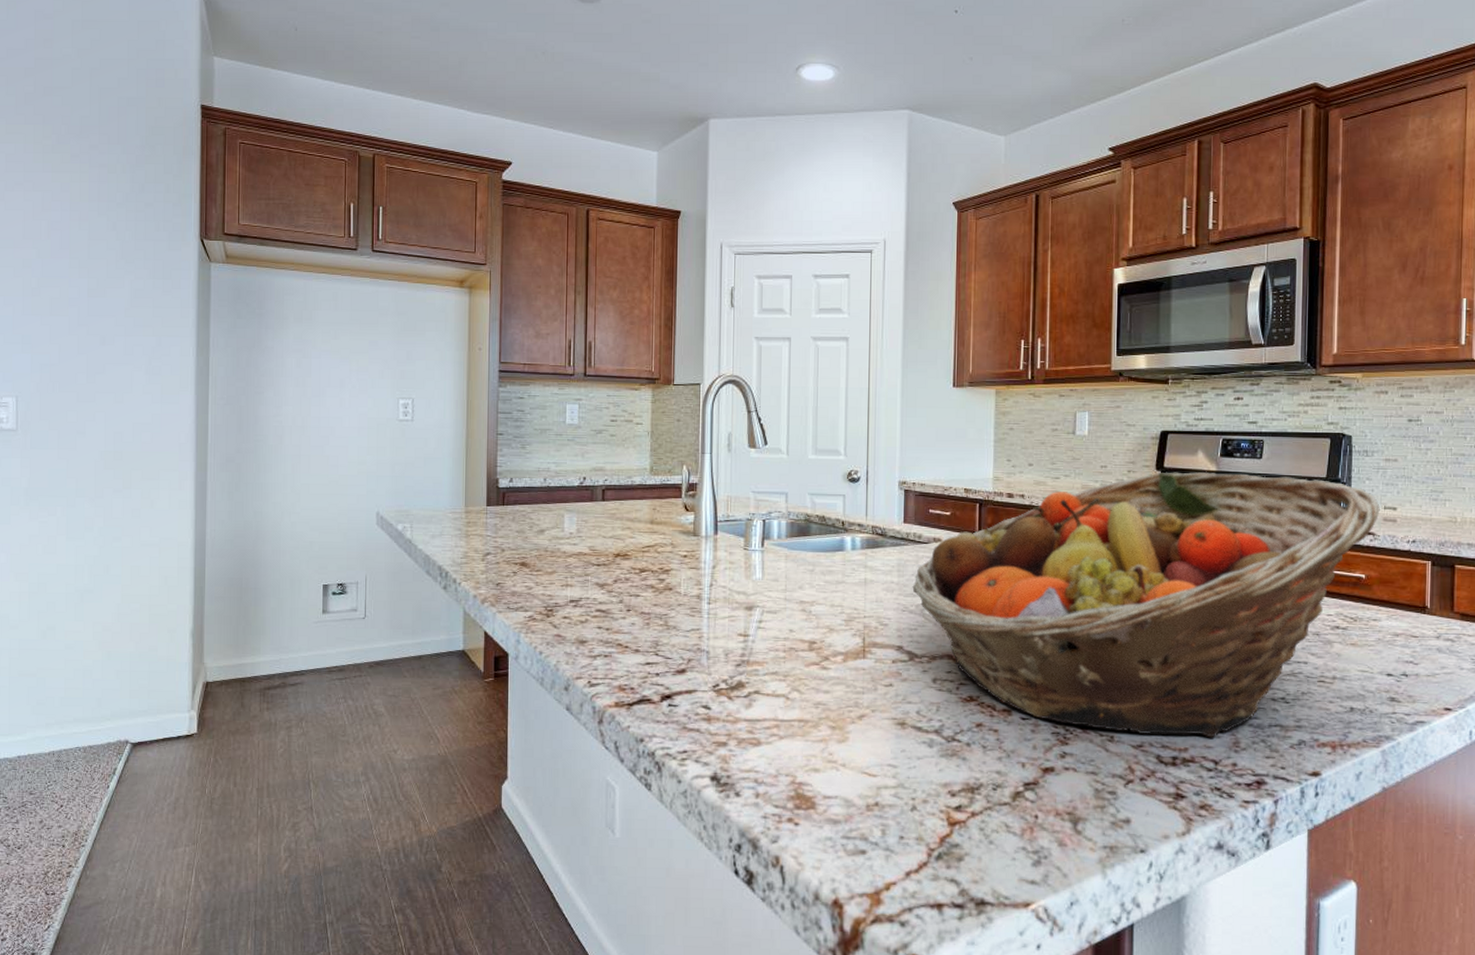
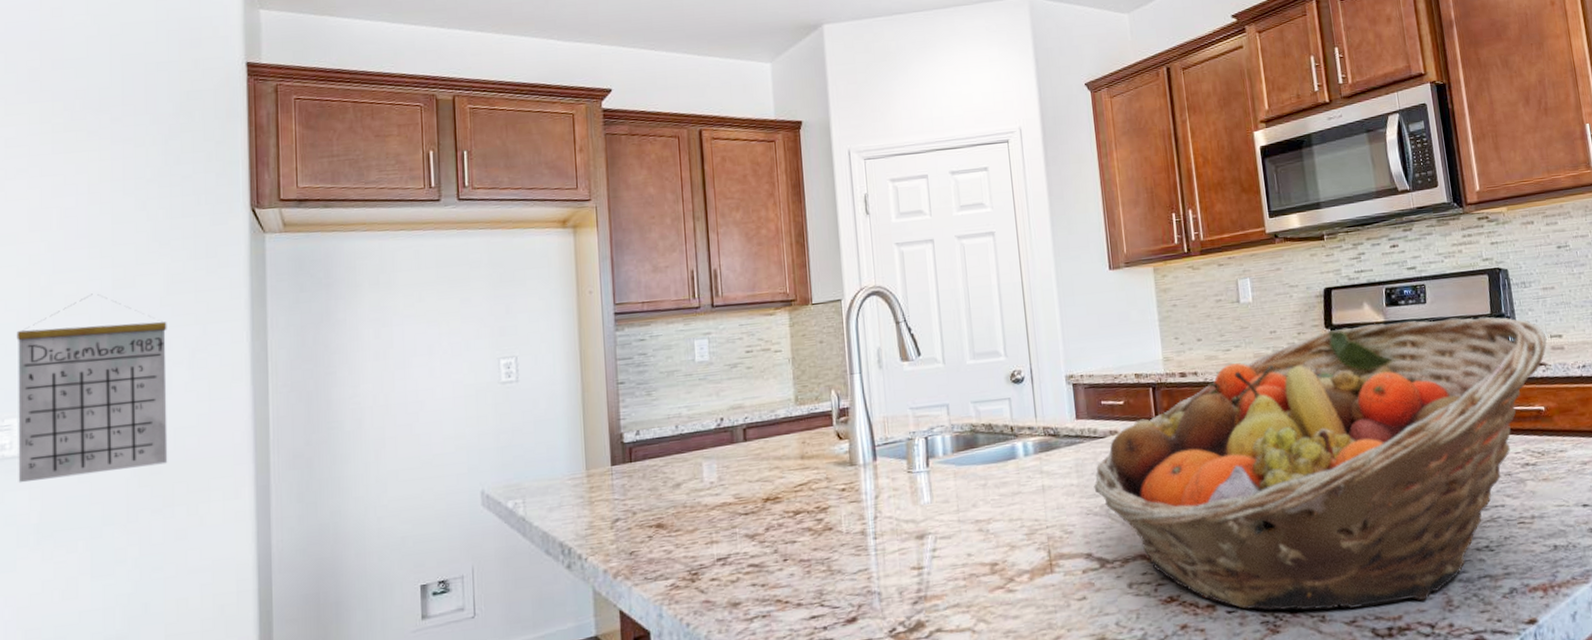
calendar: none [12,299,130,453] -> present [16,294,168,483]

